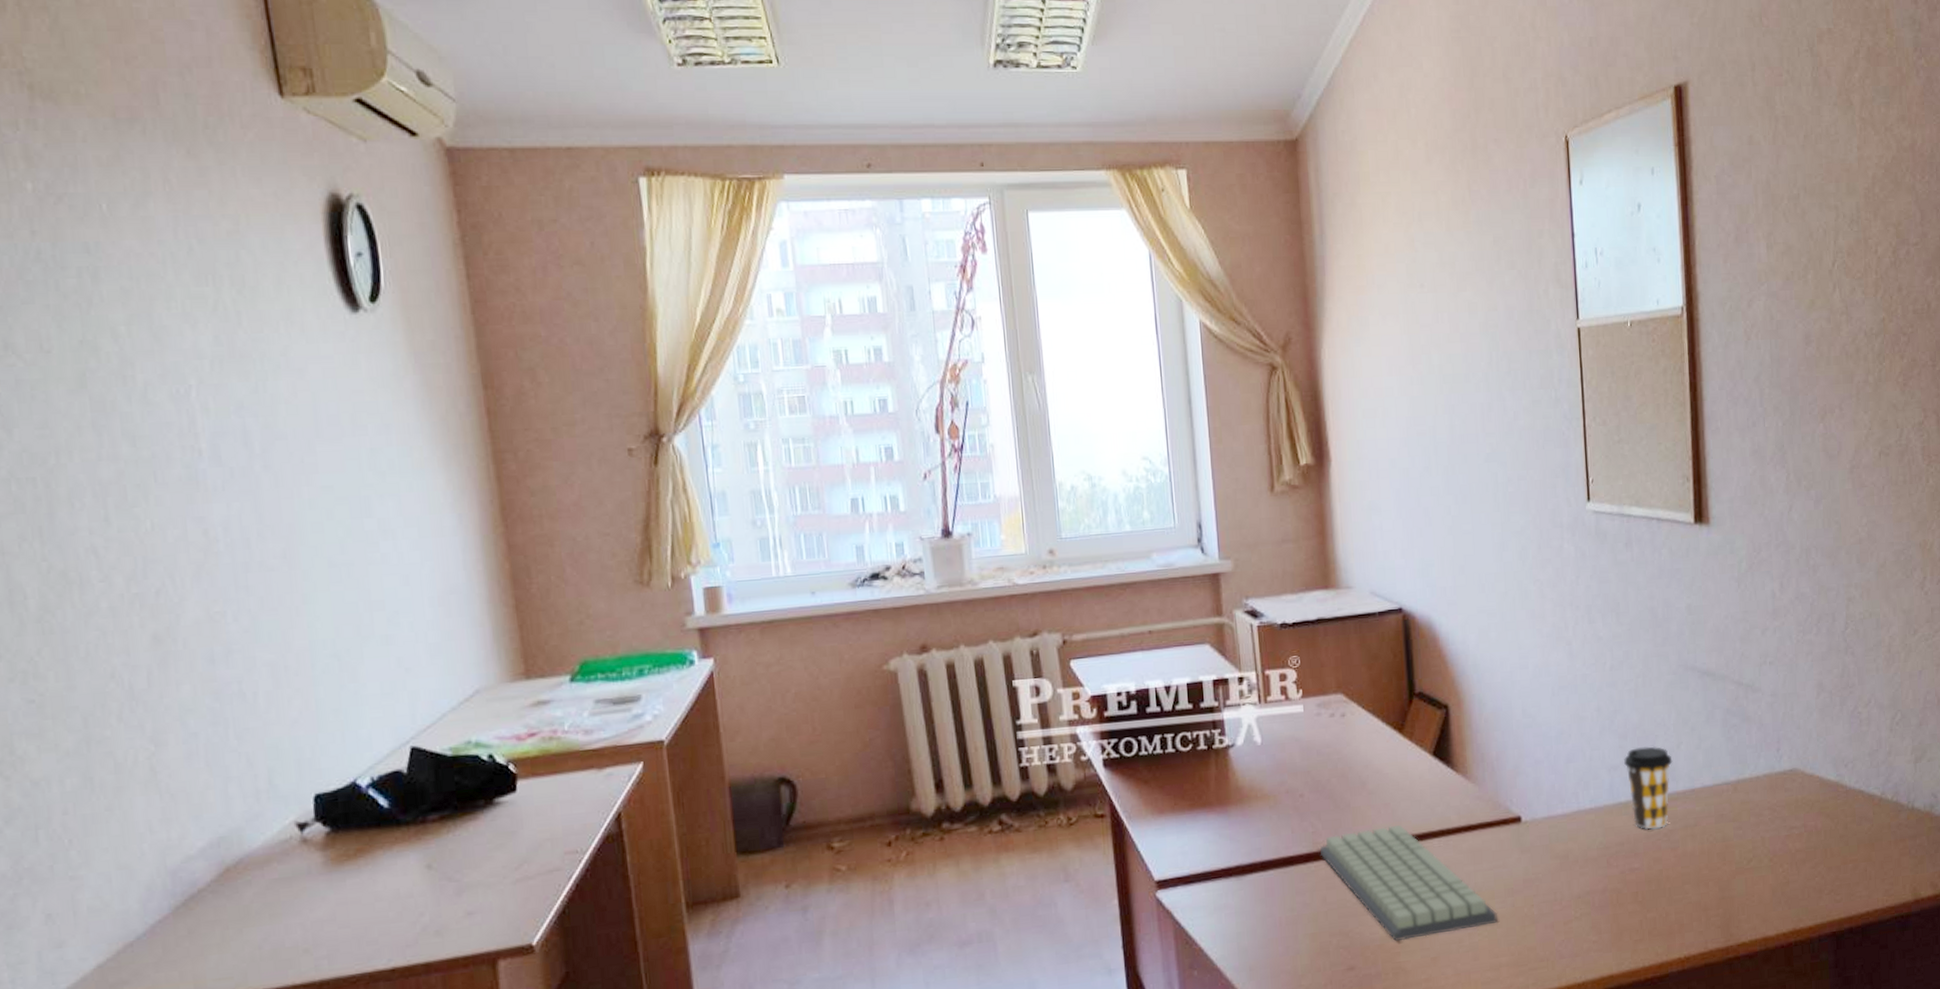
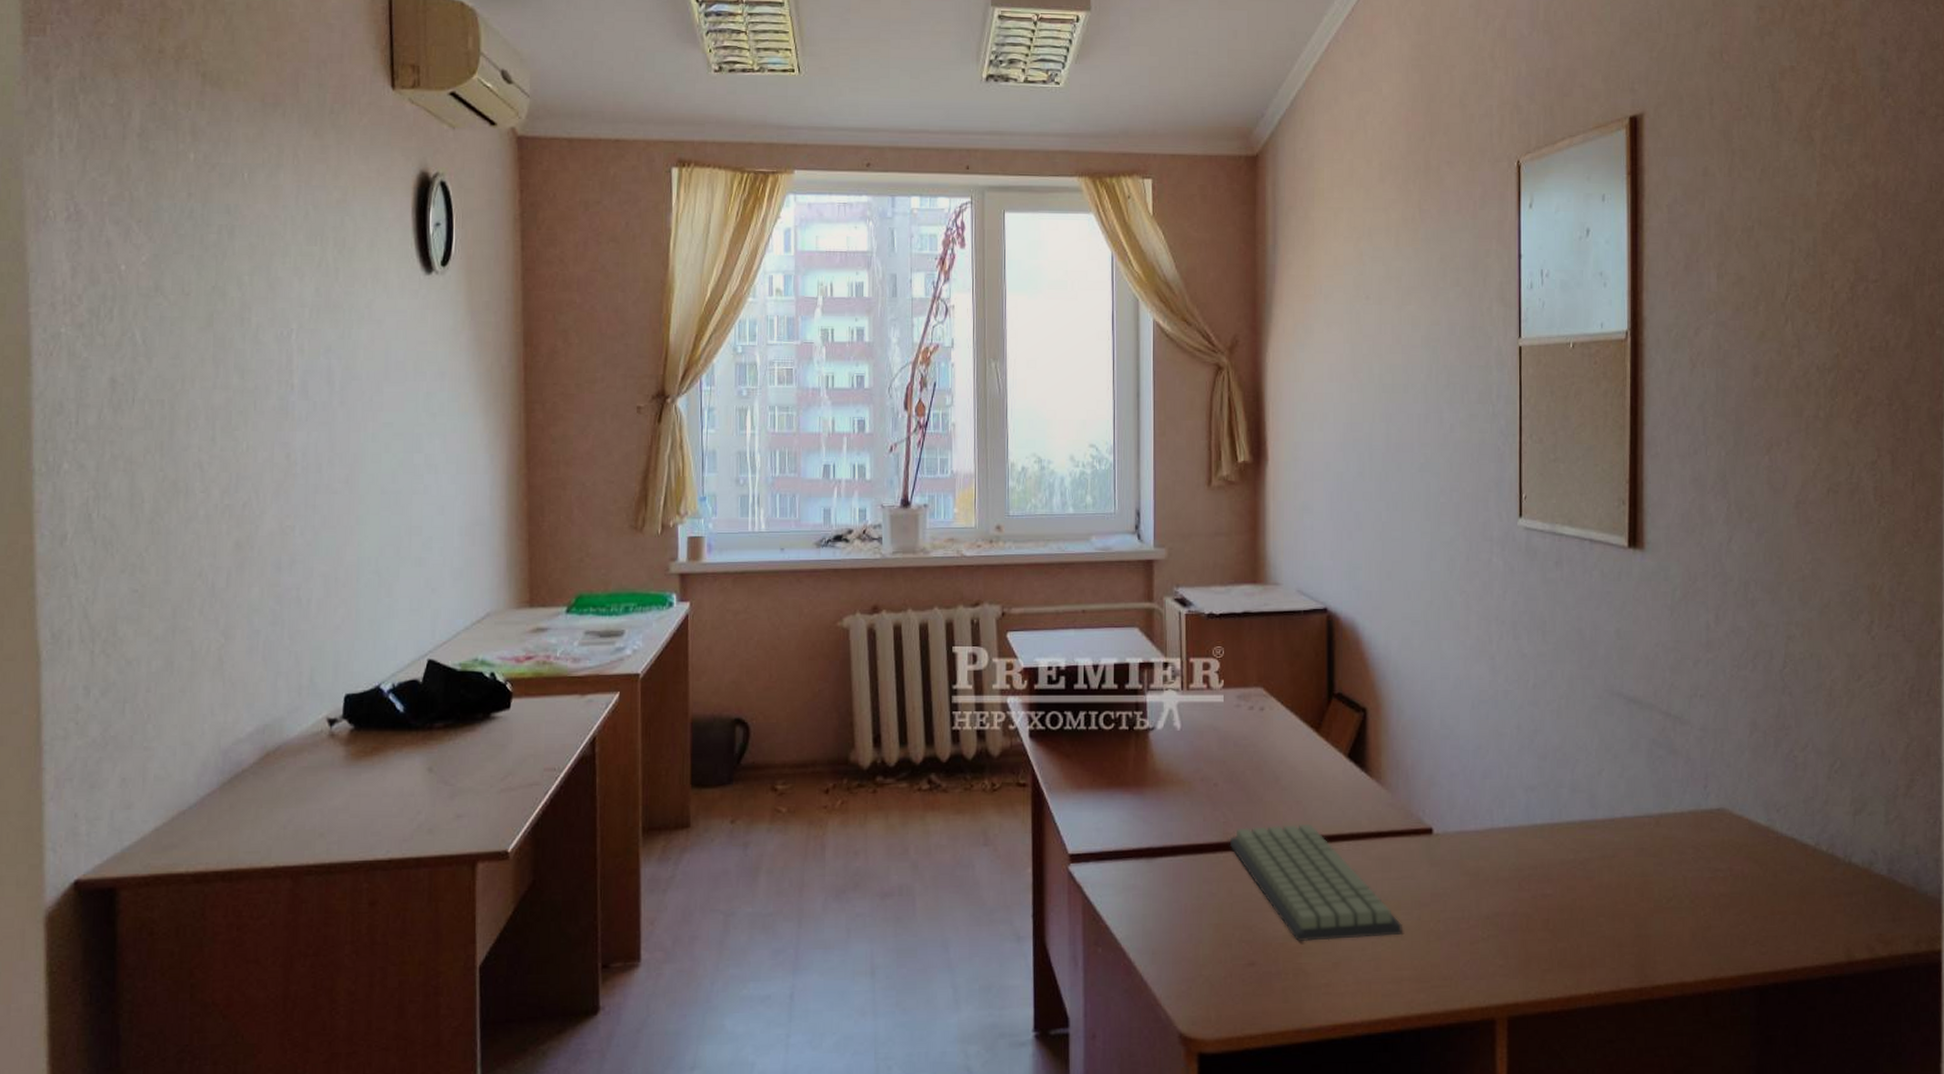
coffee cup: present [1624,746,1673,830] -> none [1542,770,1593,856]

